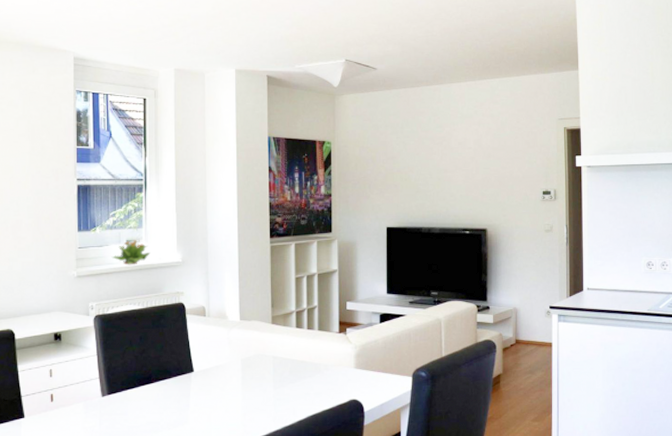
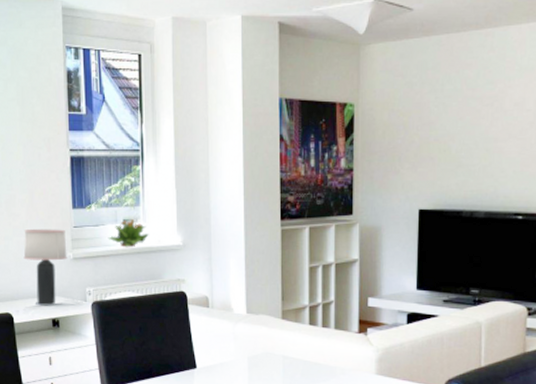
table lamp: none [27,250,71,321] -> present [23,228,67,306]

